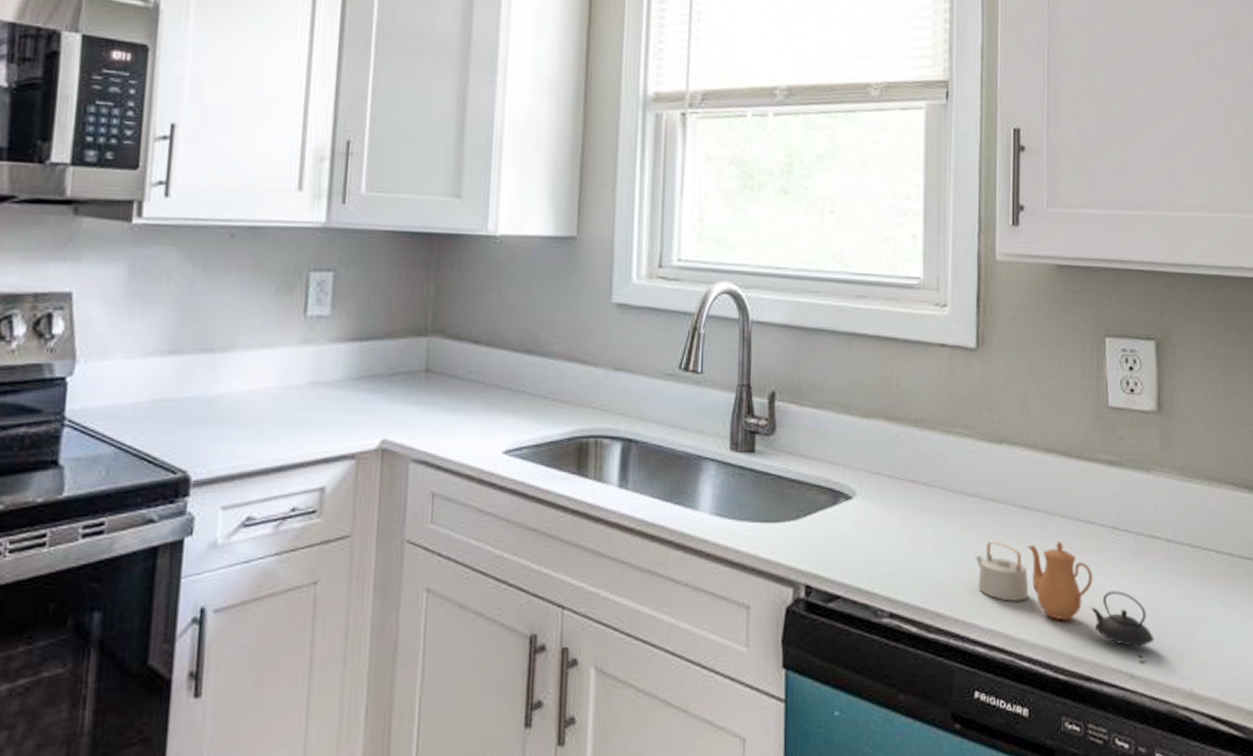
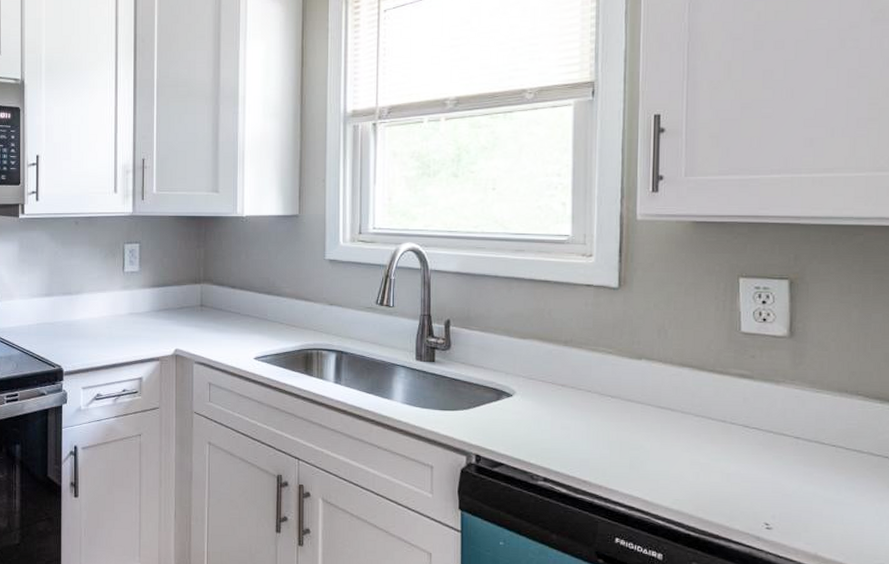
teapot: present [975,541,1155,647] -> none [616,431,781,517]

